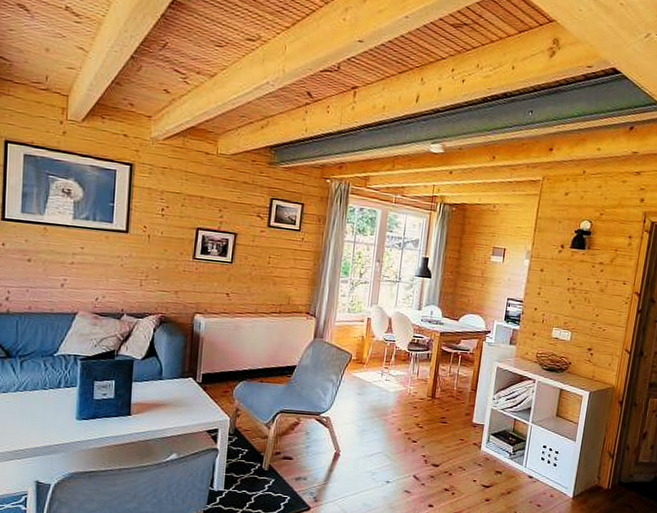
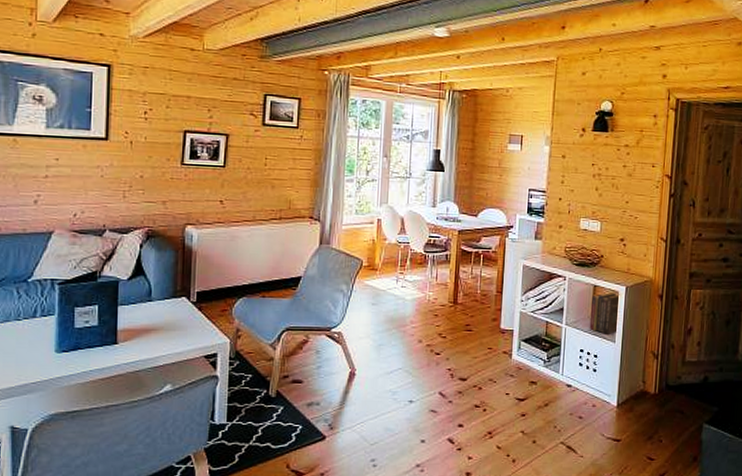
books: none [553,396,584,434] -> present [589,292,620,334]

